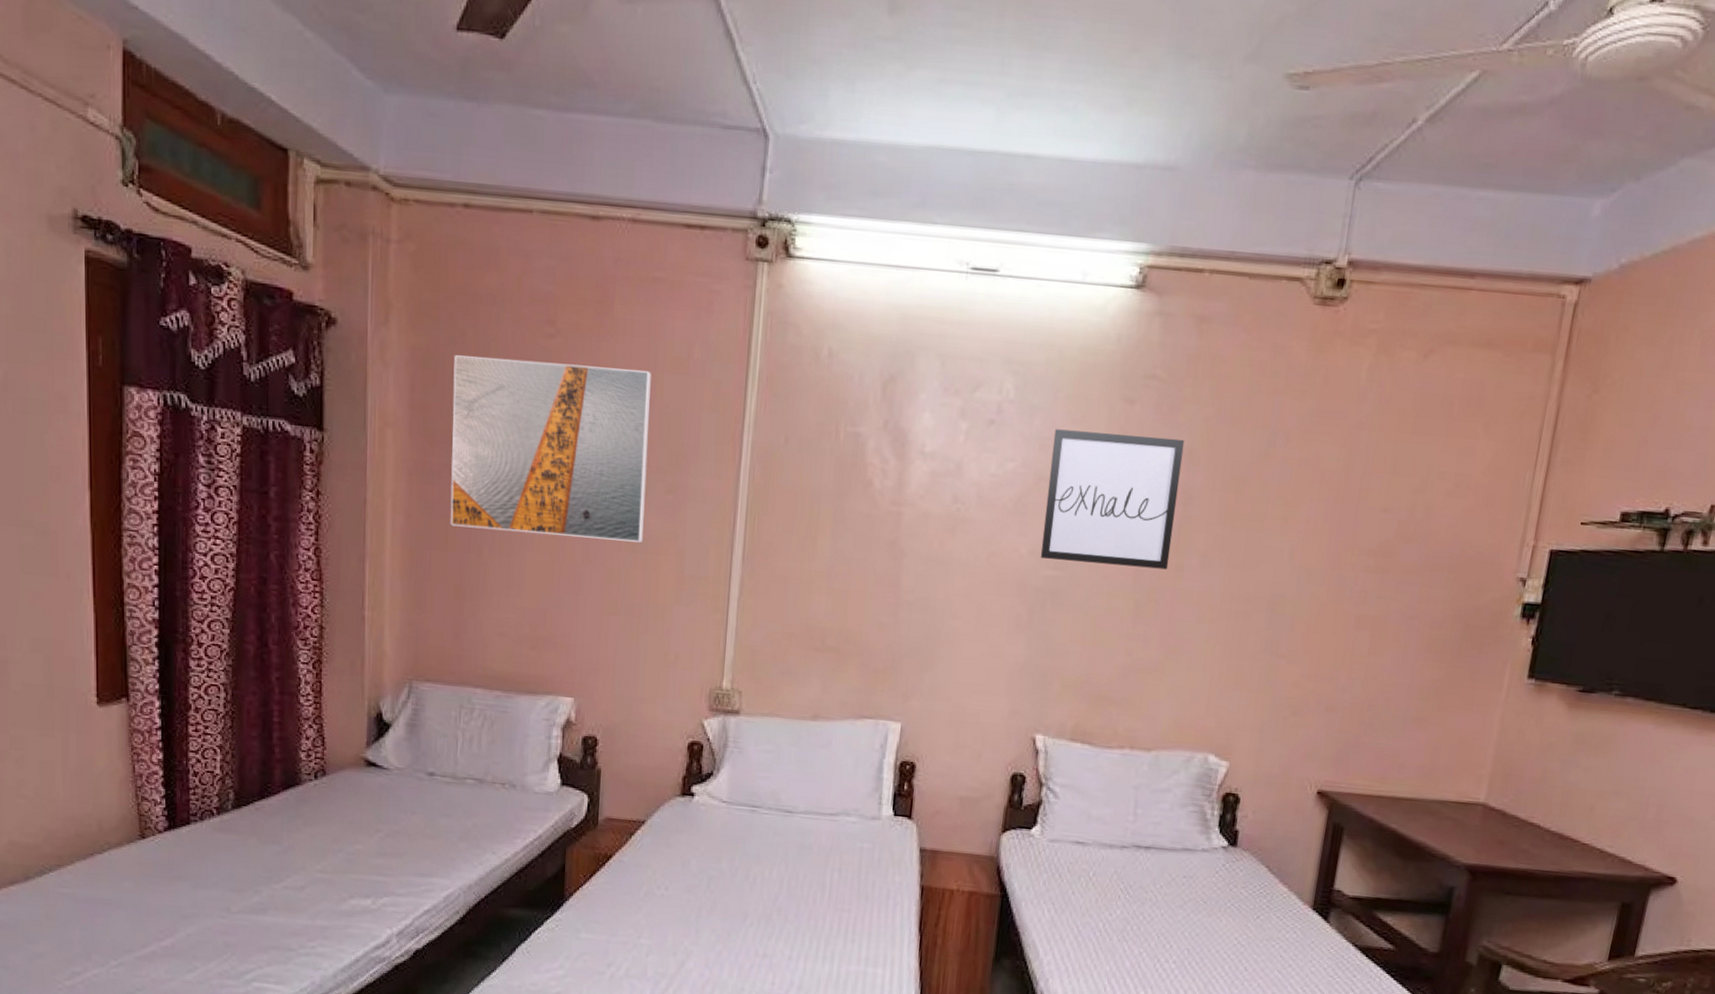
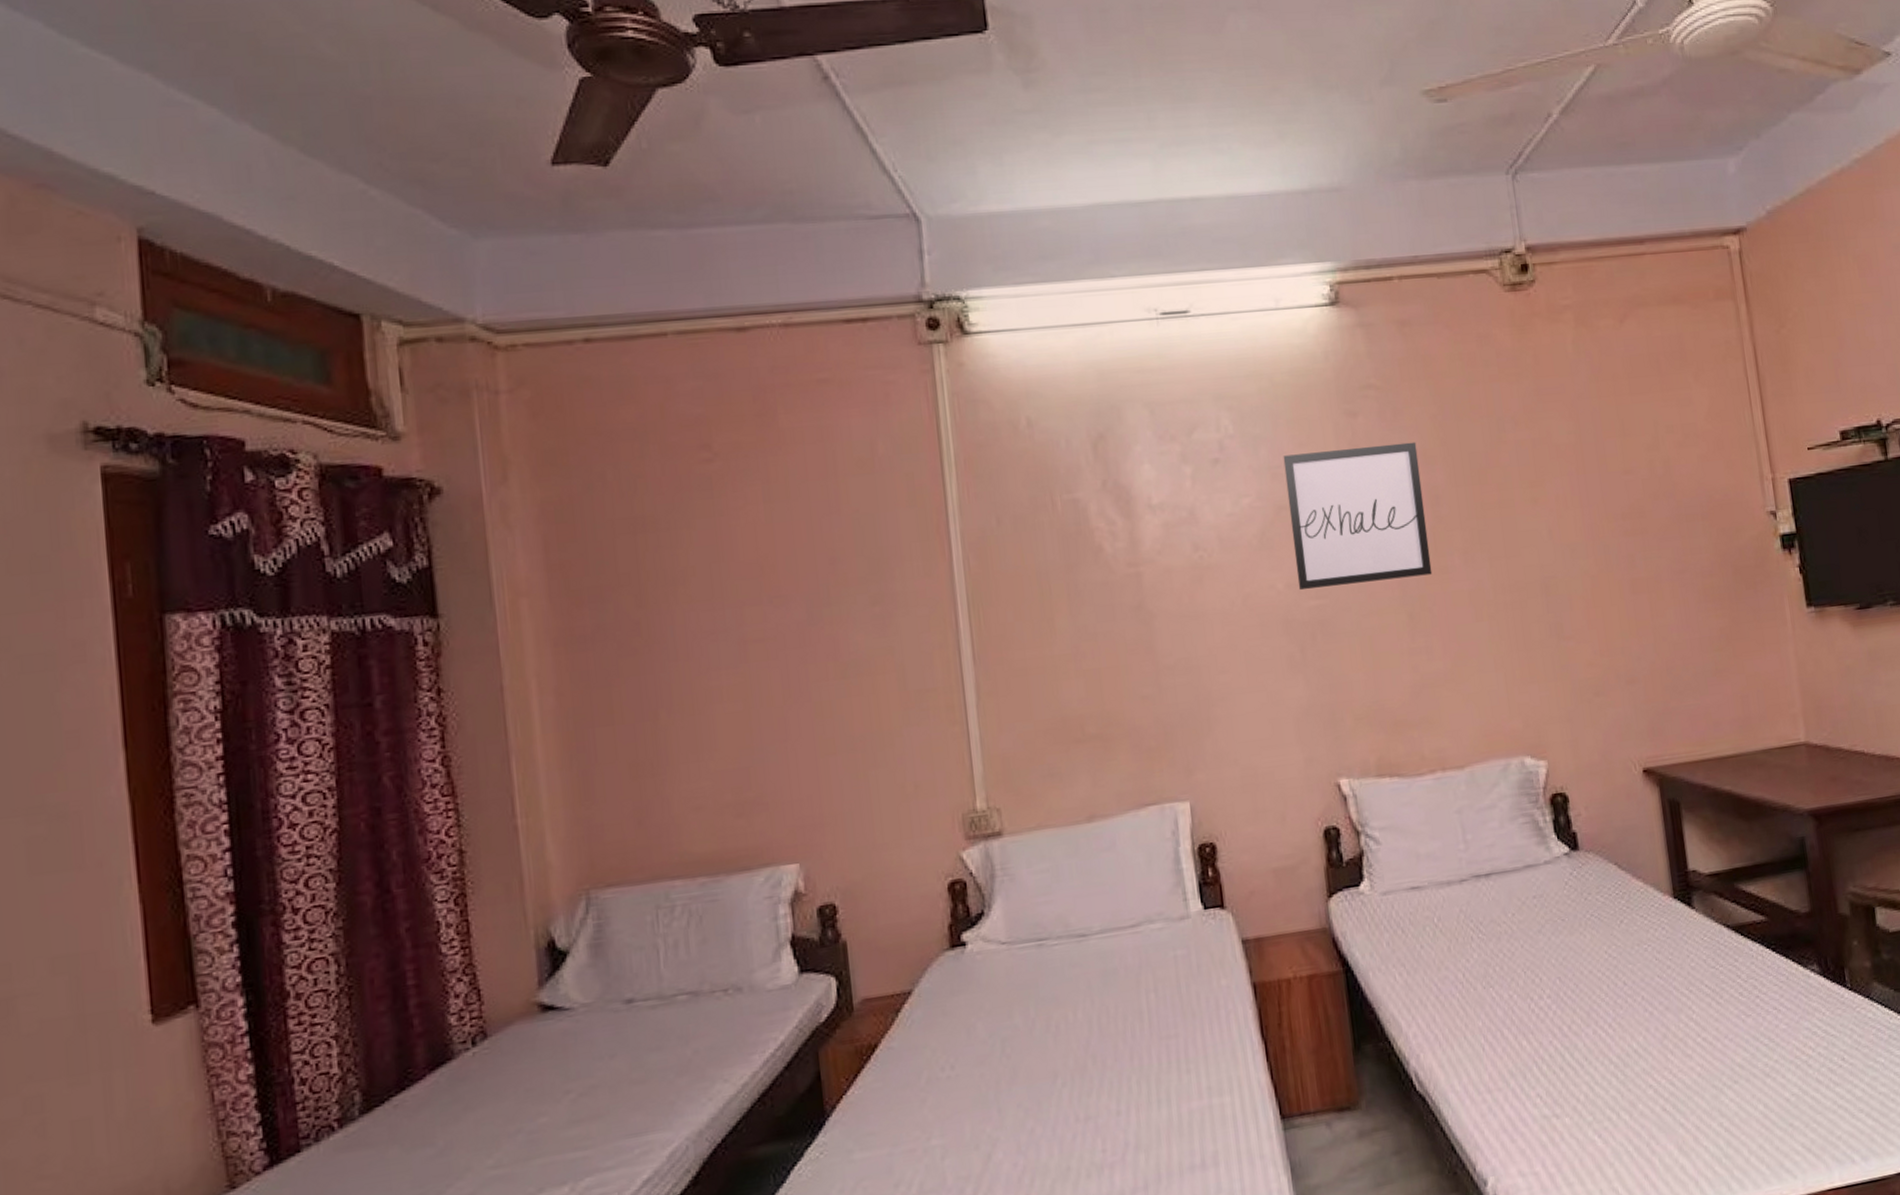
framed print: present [450,355,651,543] -> none [594,478,854,695]

